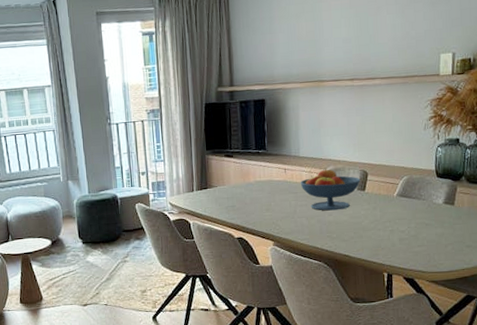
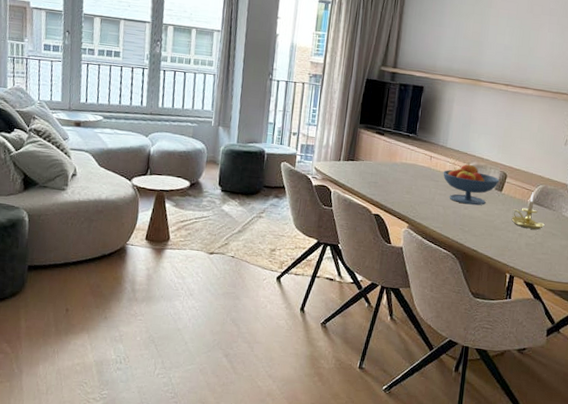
candle holder: none [379,185,416,224] -> present [511,192,545,230]

